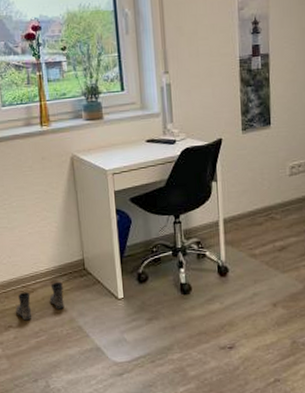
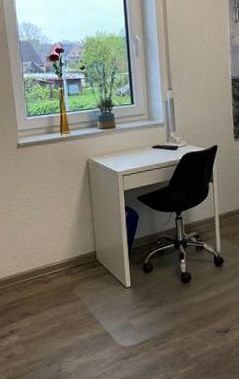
boots: present [16,281,65,321] -> none [33,272,77,309]

